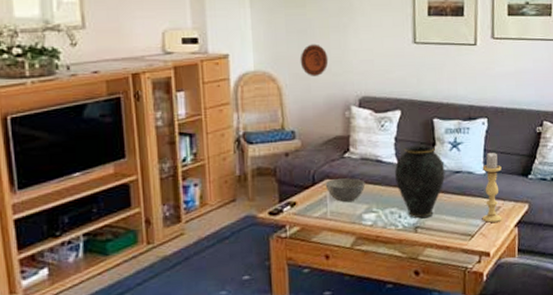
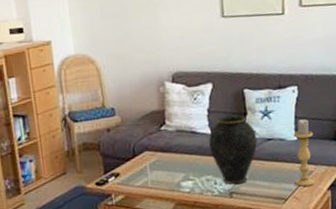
decorative plate: present [300,44,329,76] -> none [115,25,142,56]
bowl: present [325,178,366,203] -> none [144,149,182,172]

